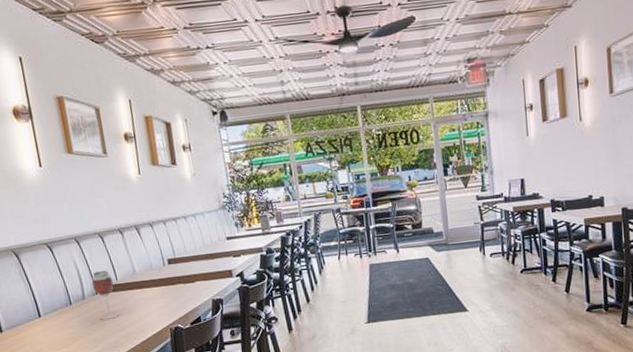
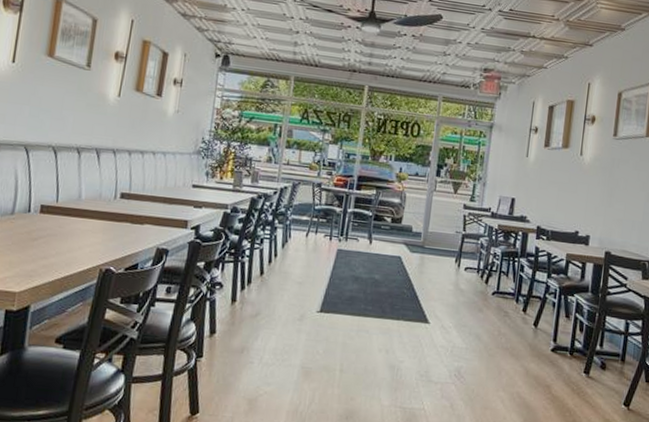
wineglass: present [91,270,118,321] -> none [24,187,53,244]

